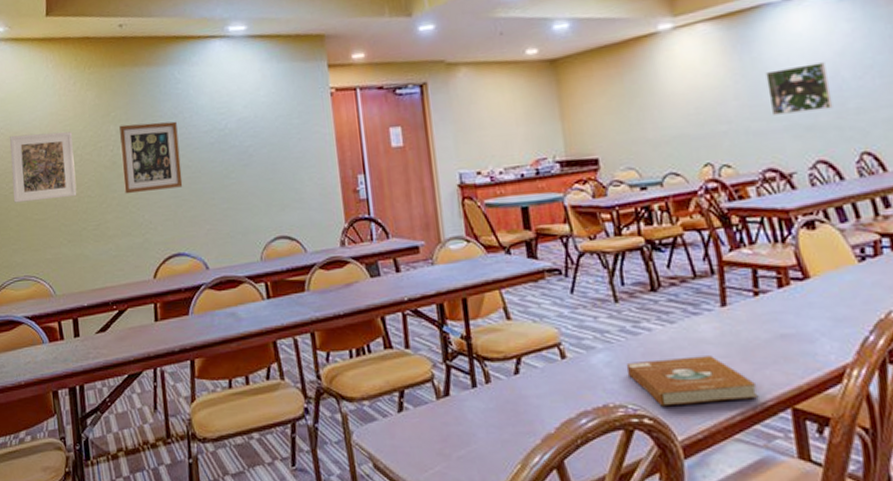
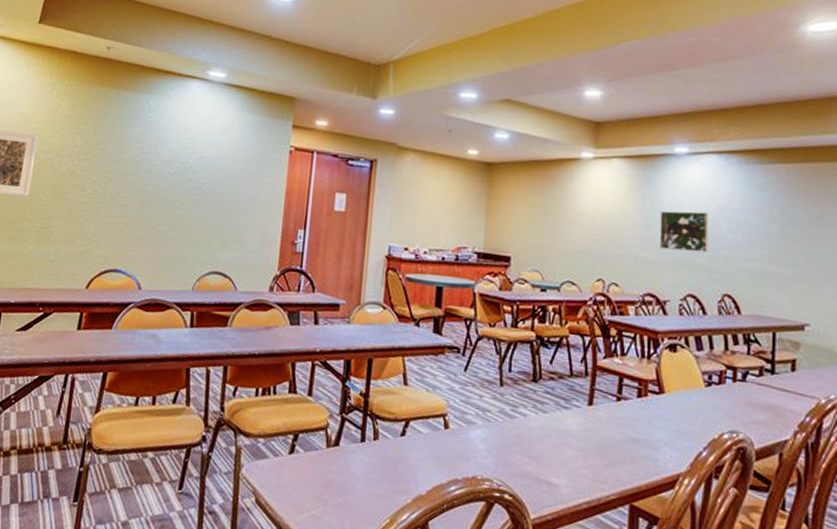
wall art: present [119,121,183,194] -> none [76,139,141,208]
book: present [626,356,759,407] -> none [498,441,605,492]

